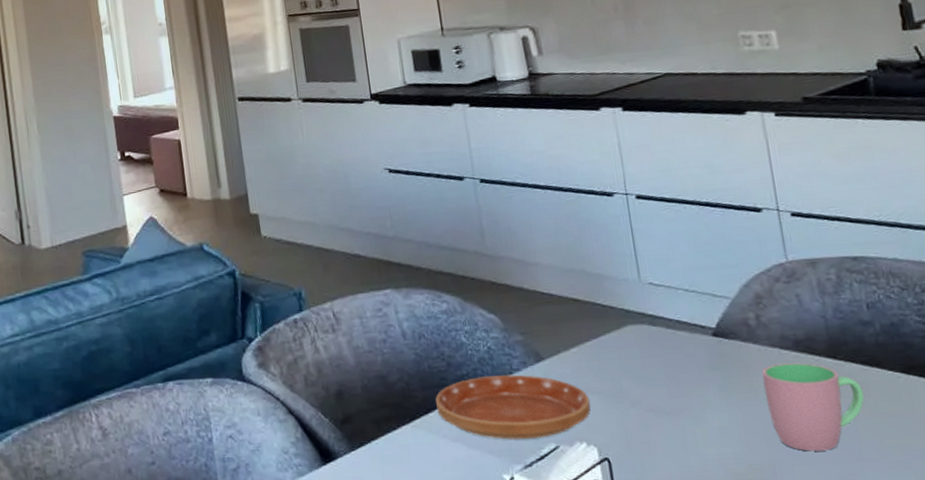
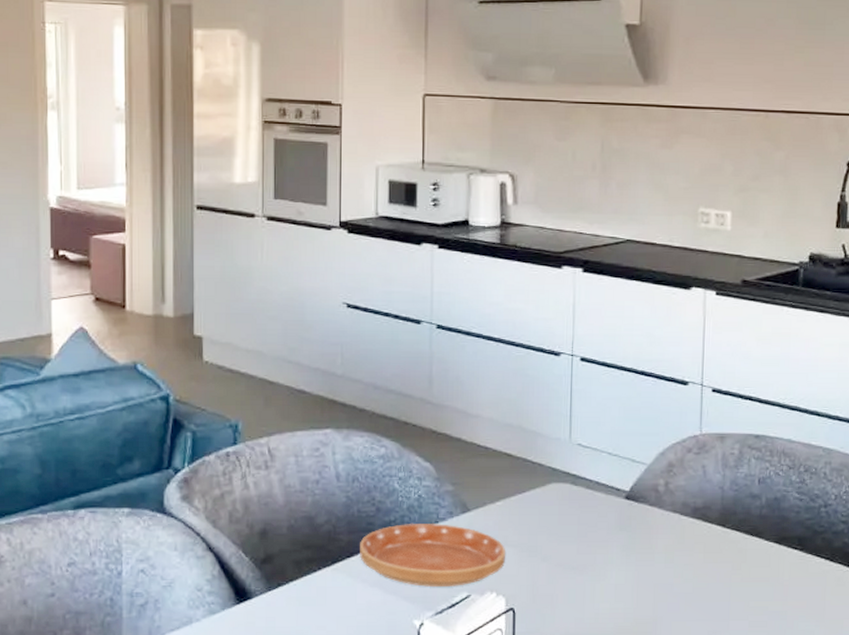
cup: present [762,362,865,452] -> none [660,528,742,609]

